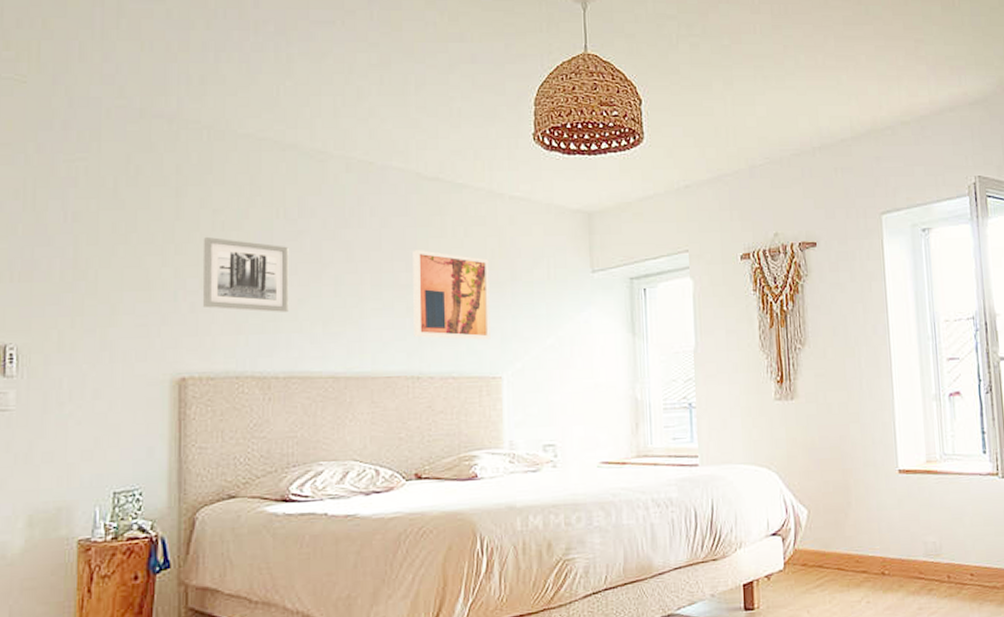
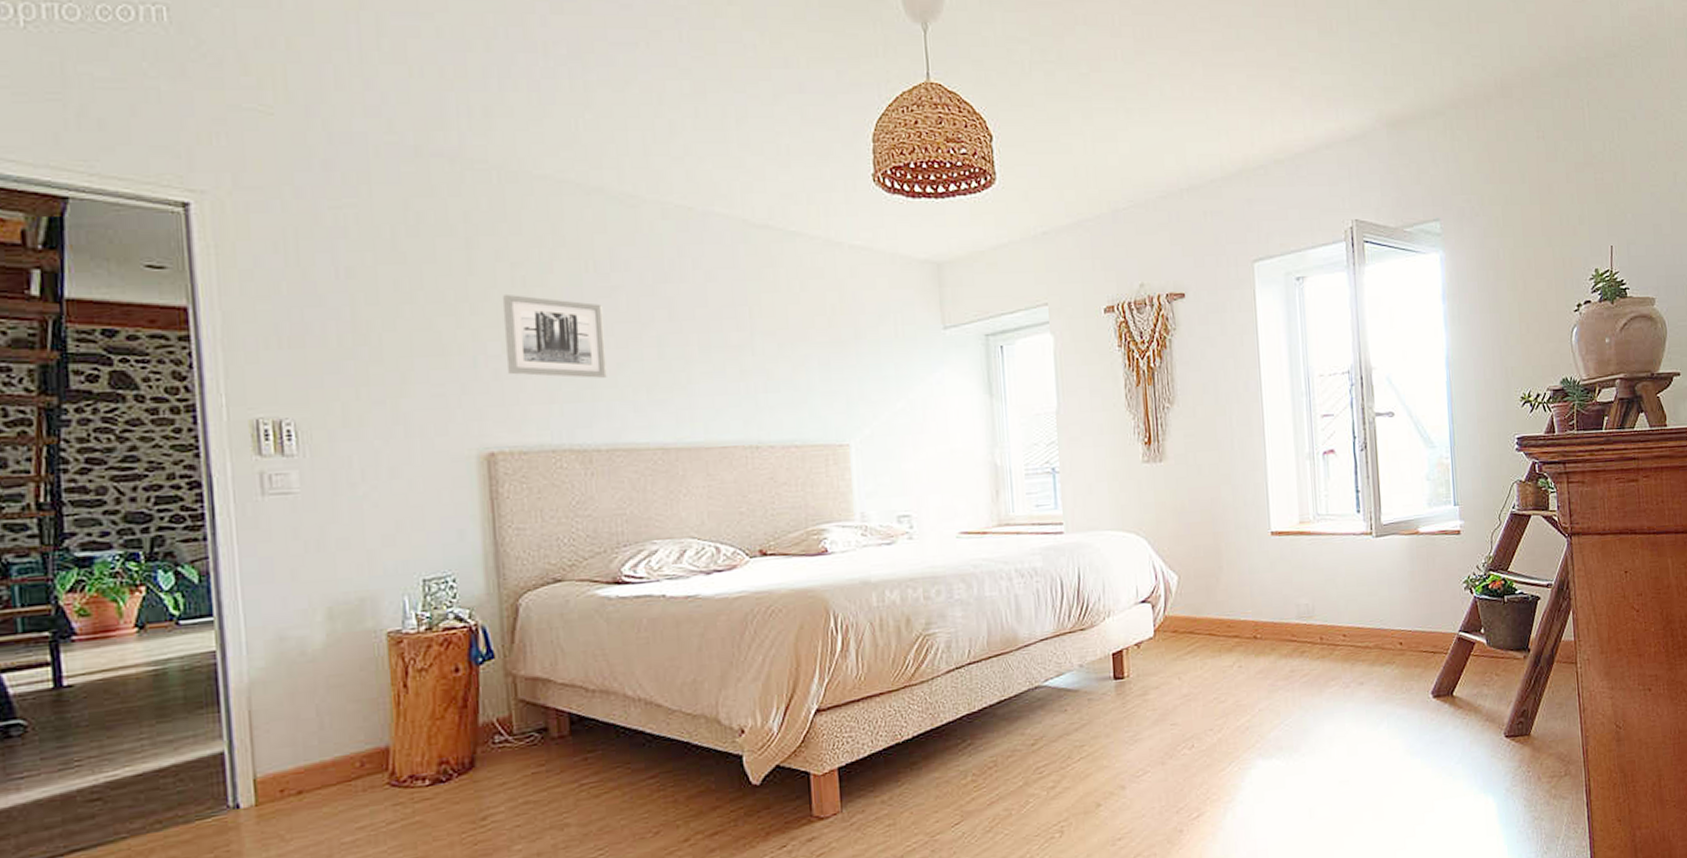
wall art: present [413,250,490,340] -> none [743,306,835,405]

